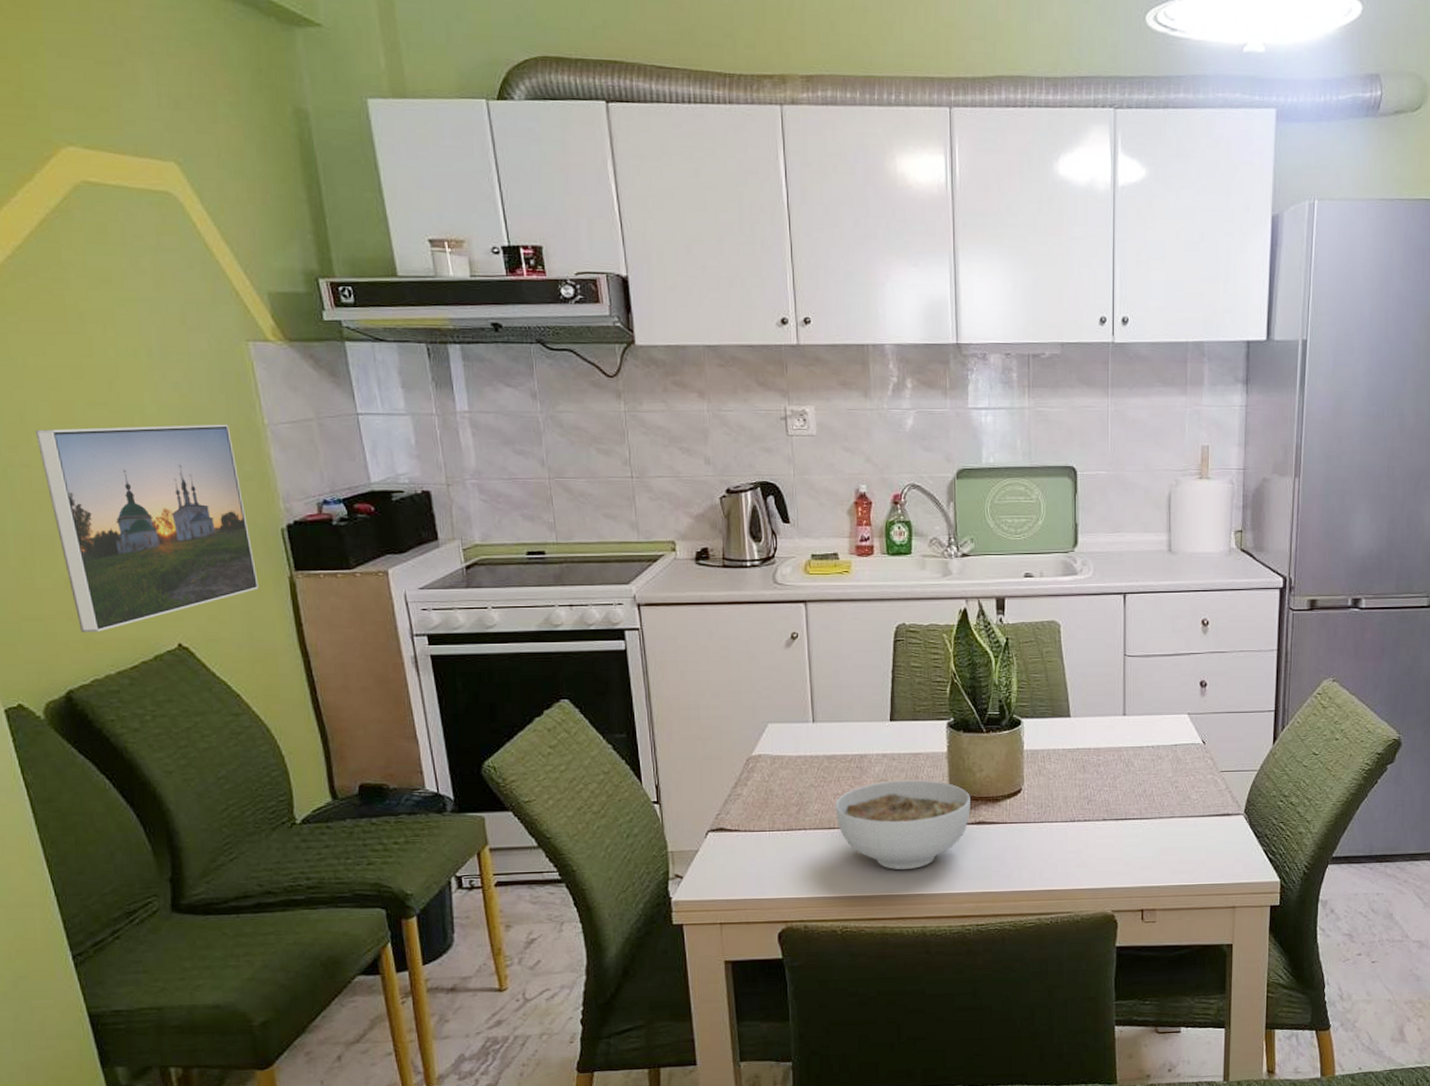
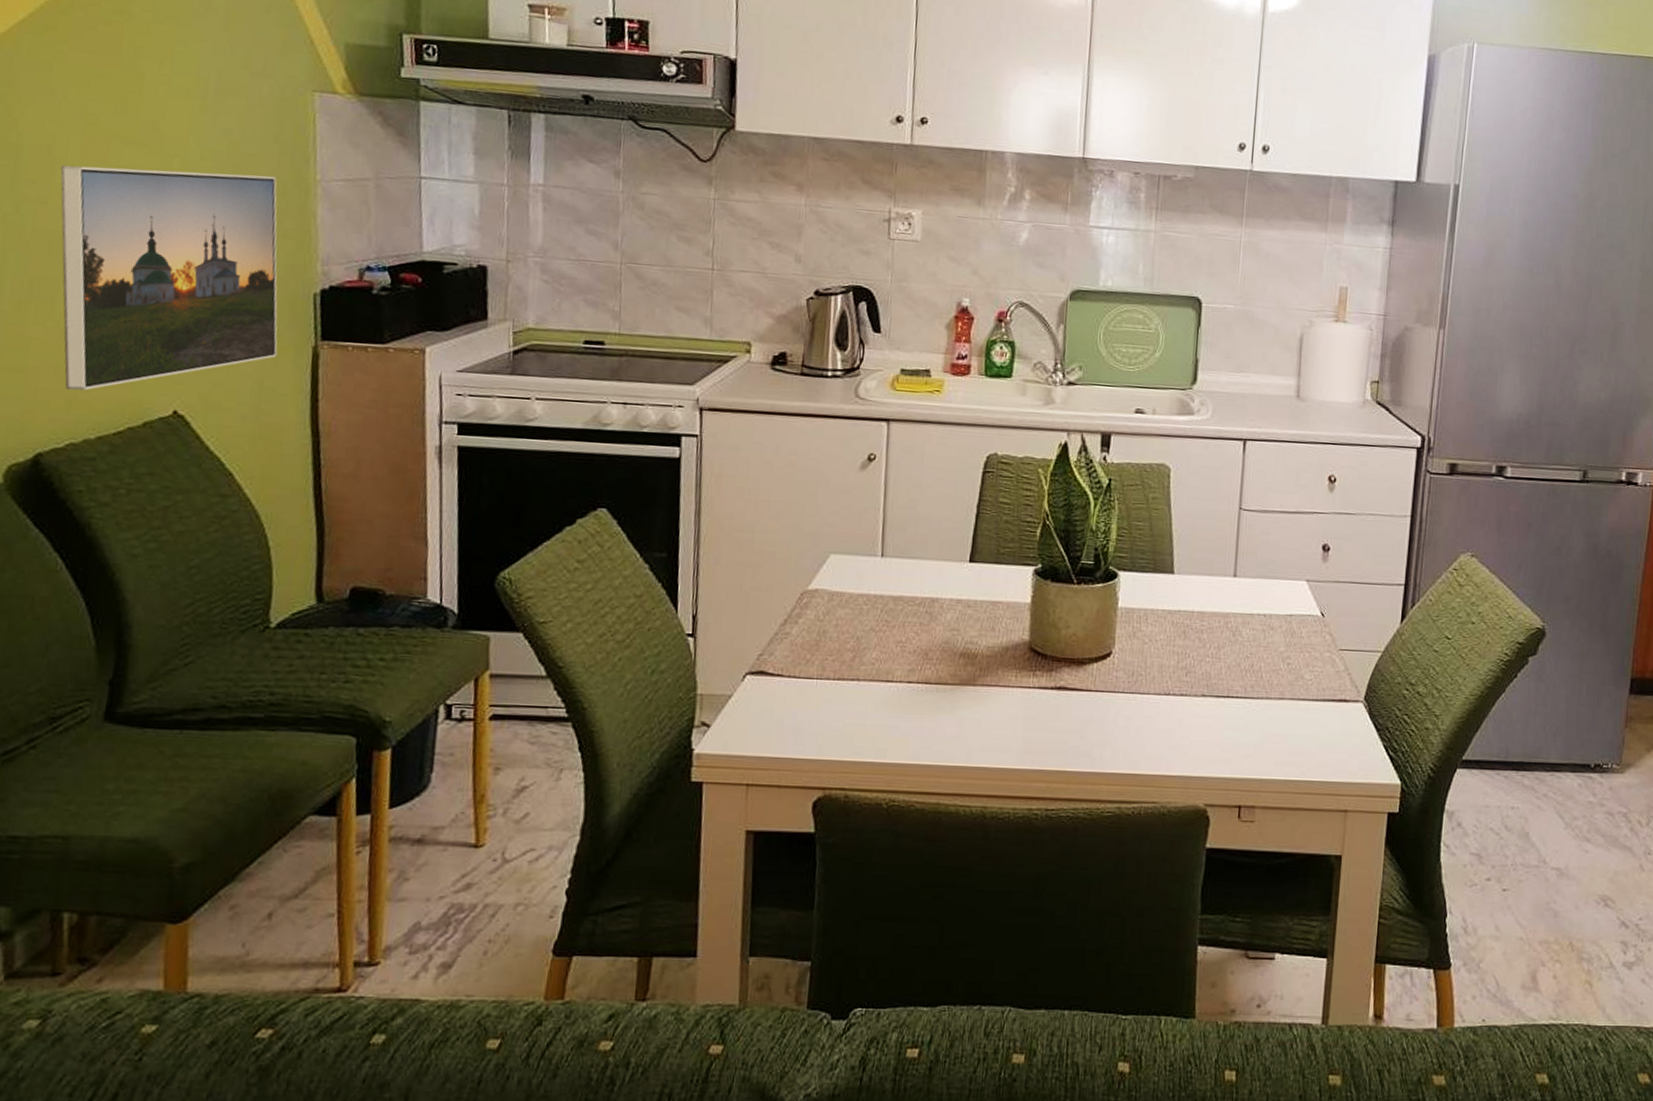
bowl: present [835,780,970,870] -> none [895,631,1052,737]

